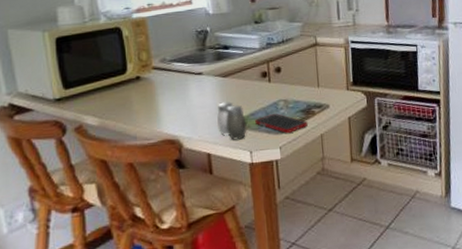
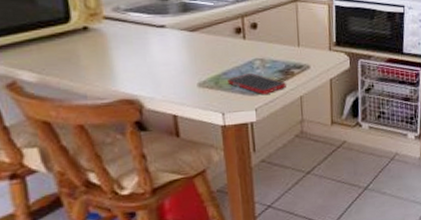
salt and pepper shaker: present [217,101,247,140] -> none [183,58,219,101]

